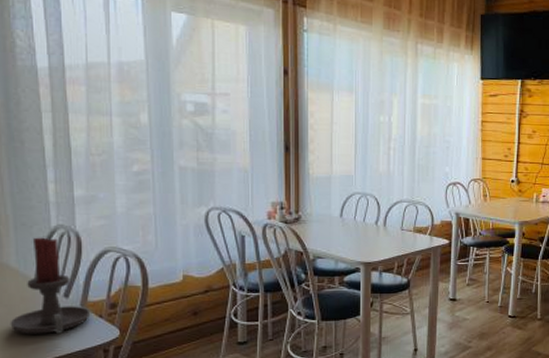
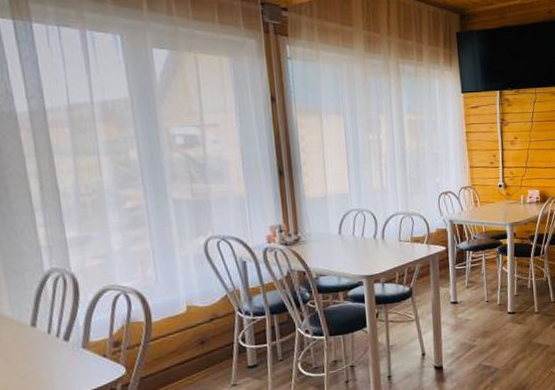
candle holder: present [10,237,91,334] -> none [8,282,94,383]

